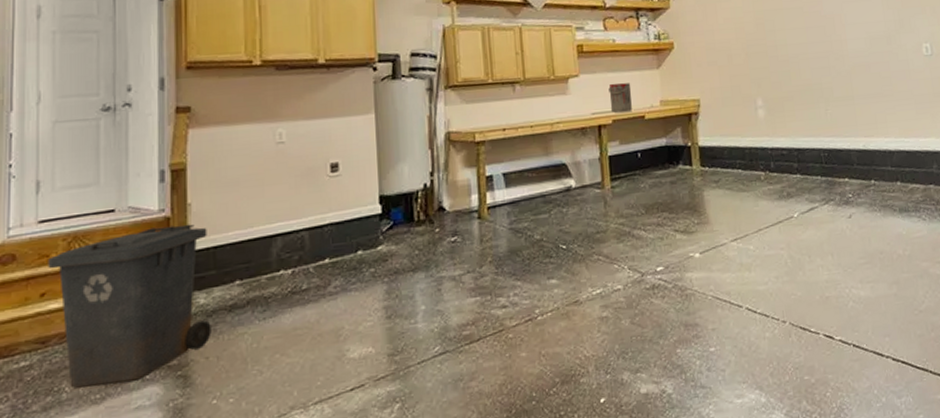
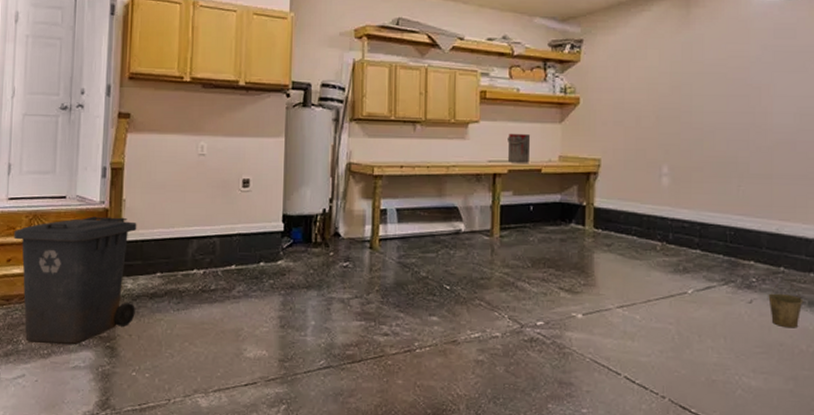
bucket: none [864,191,895,236] -> present [768,279,804,328]

